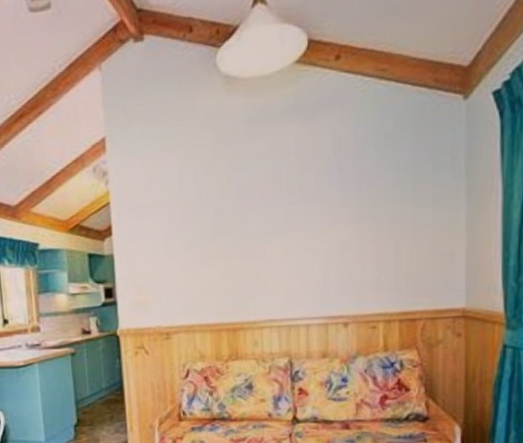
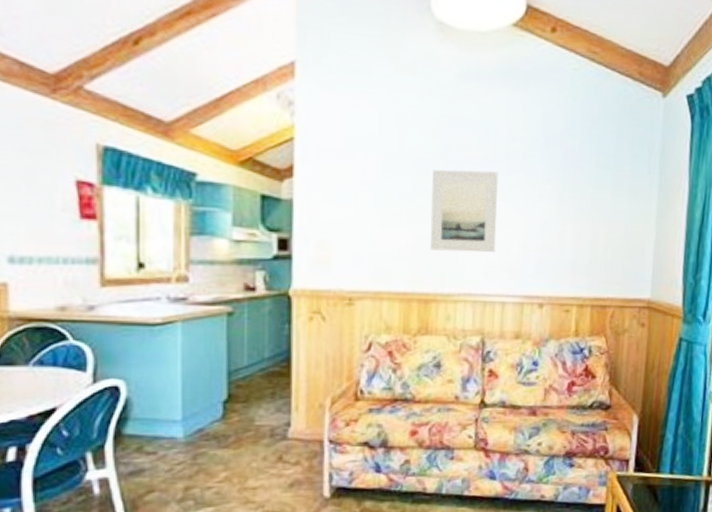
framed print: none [231,203,296,284] -> present [429,169,499,253]

